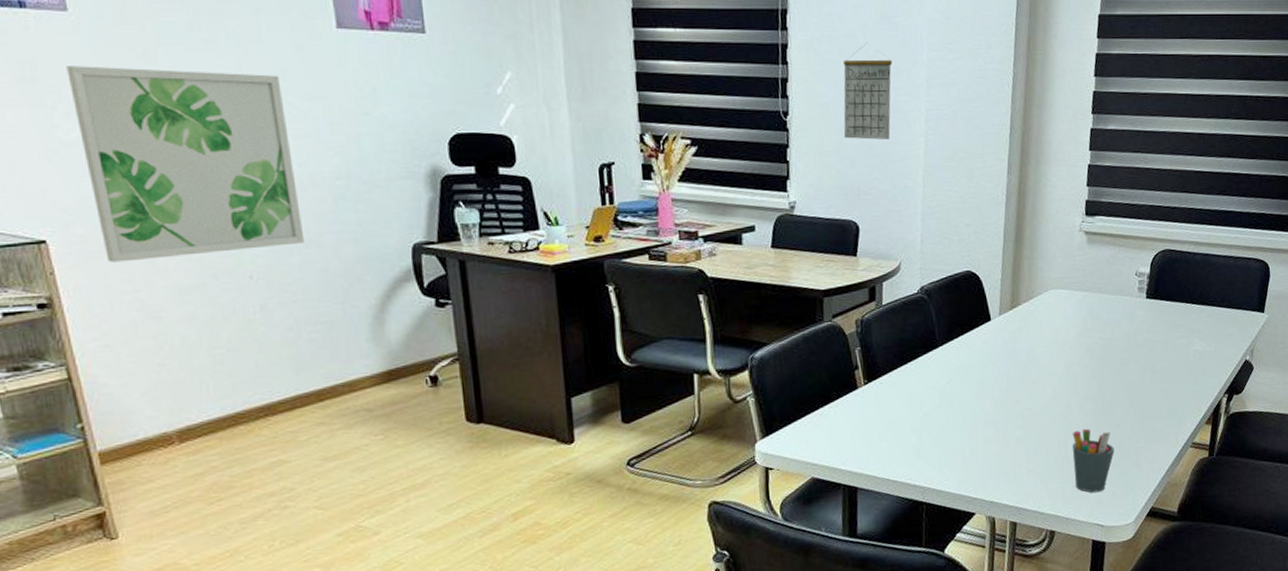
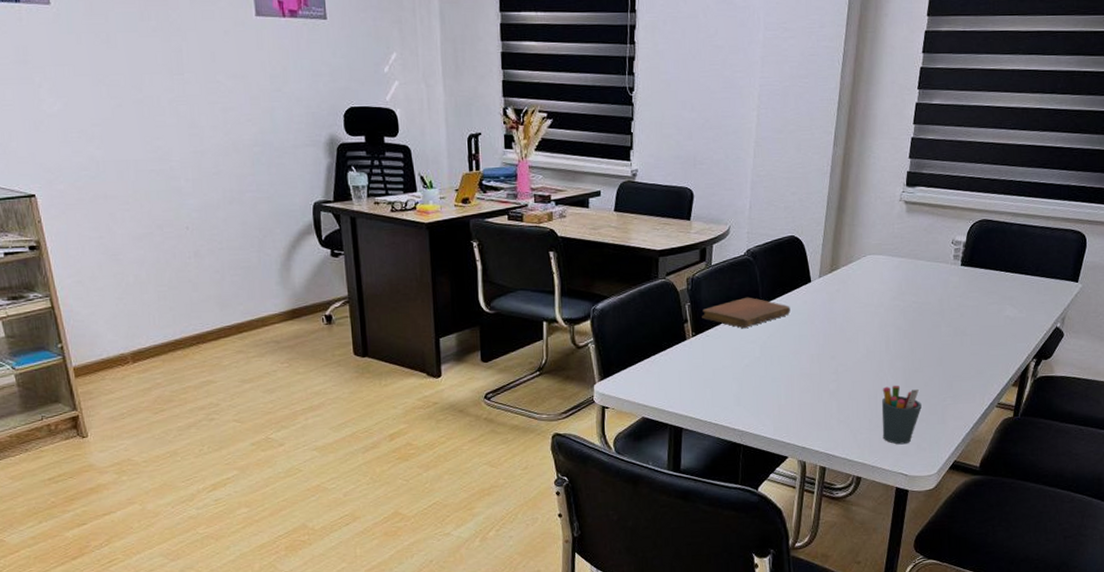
wall art: present [67,66,305,263] -> none [50,50,229,214]
calendar: present [843,42,893,140] -> none [683,22,731,114]
notebook: none [874,338,970,373] -> present [702,297,790,328]

